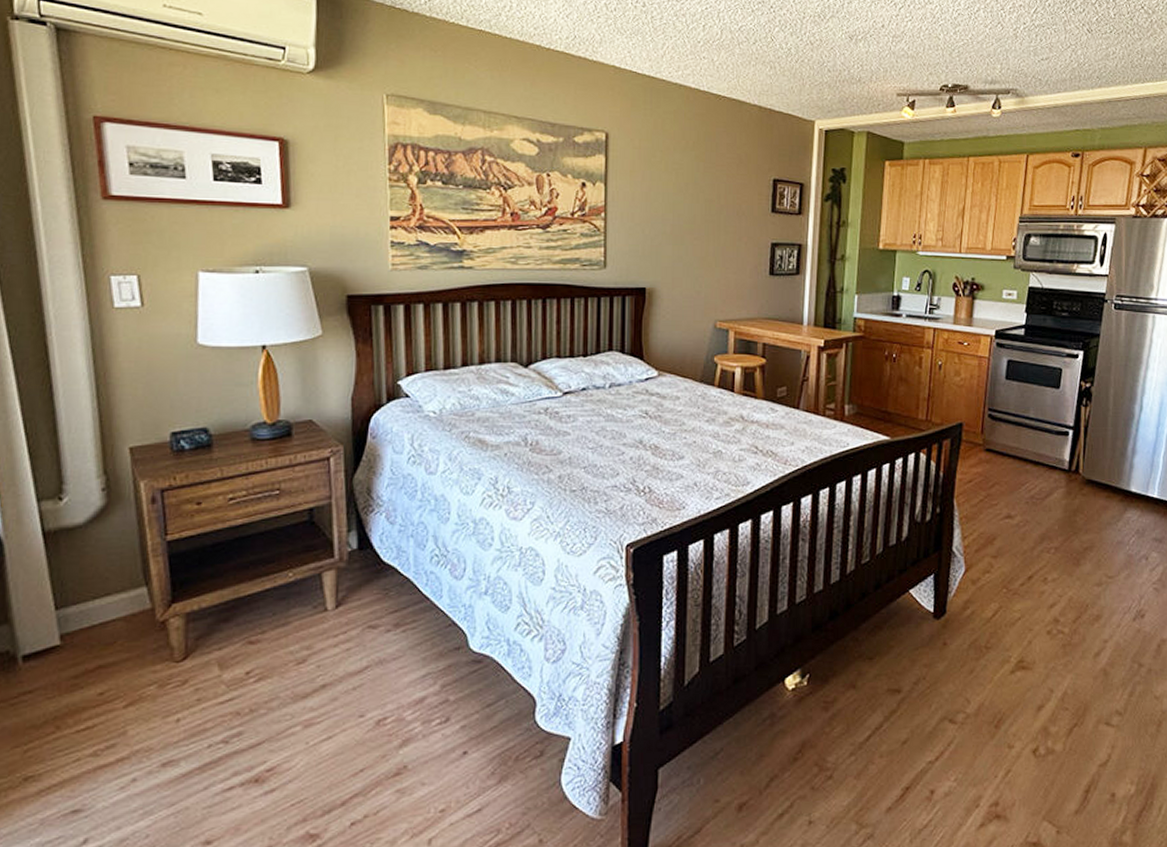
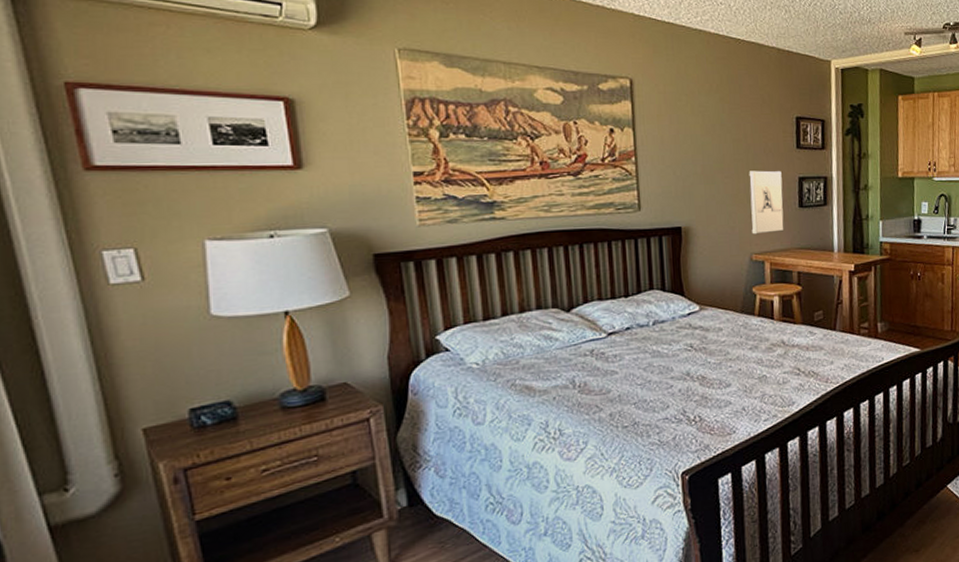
wall sculpture: none [718,233,754,301] -> present [749,170,784,235]

